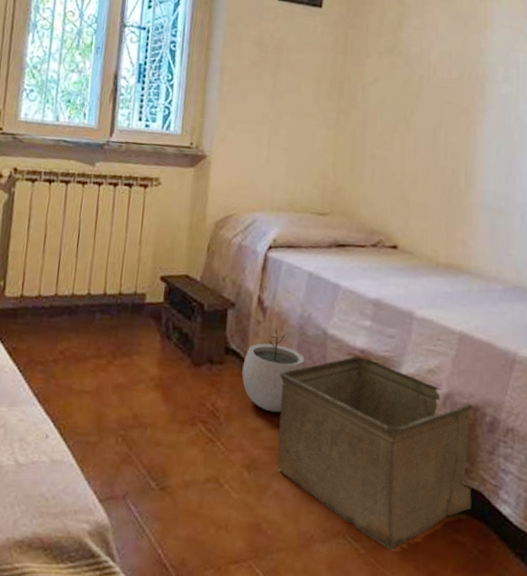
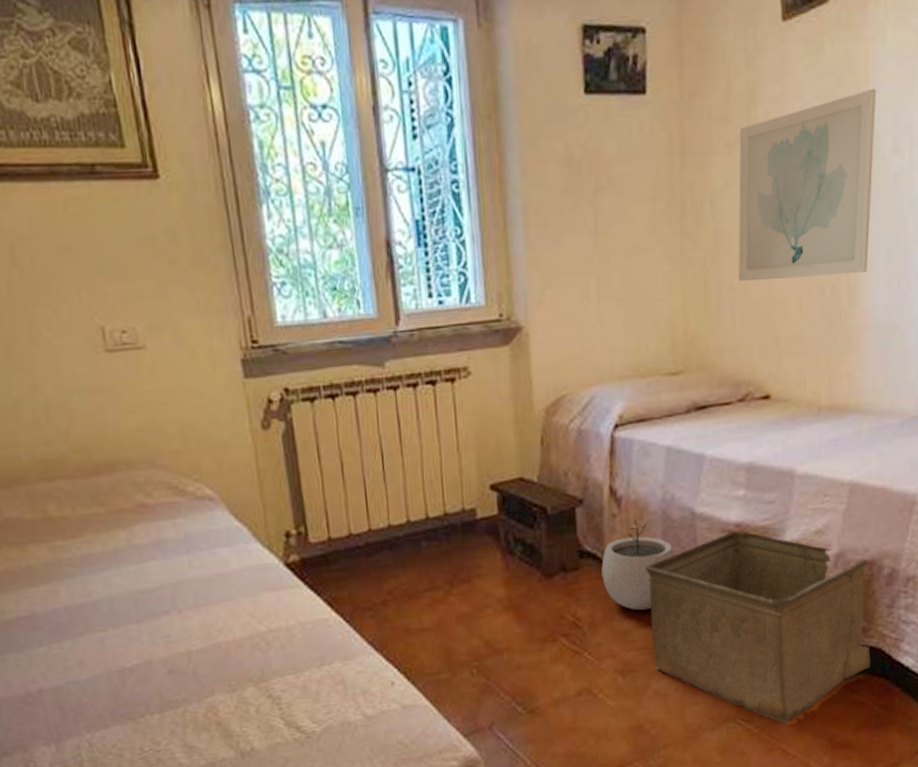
wall art: none [379,32,493,164] -> present [738,88,877,282]

